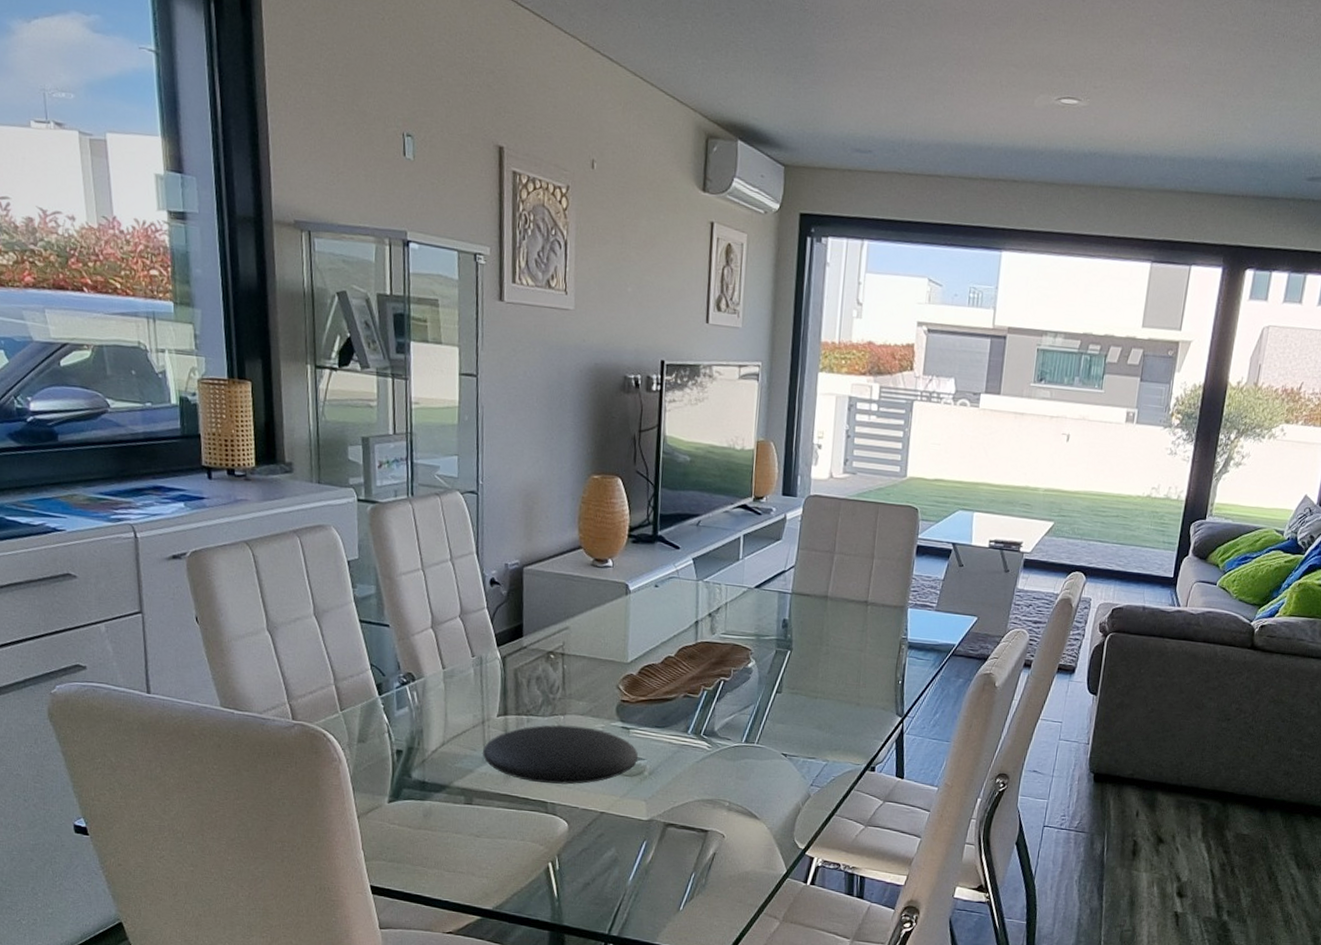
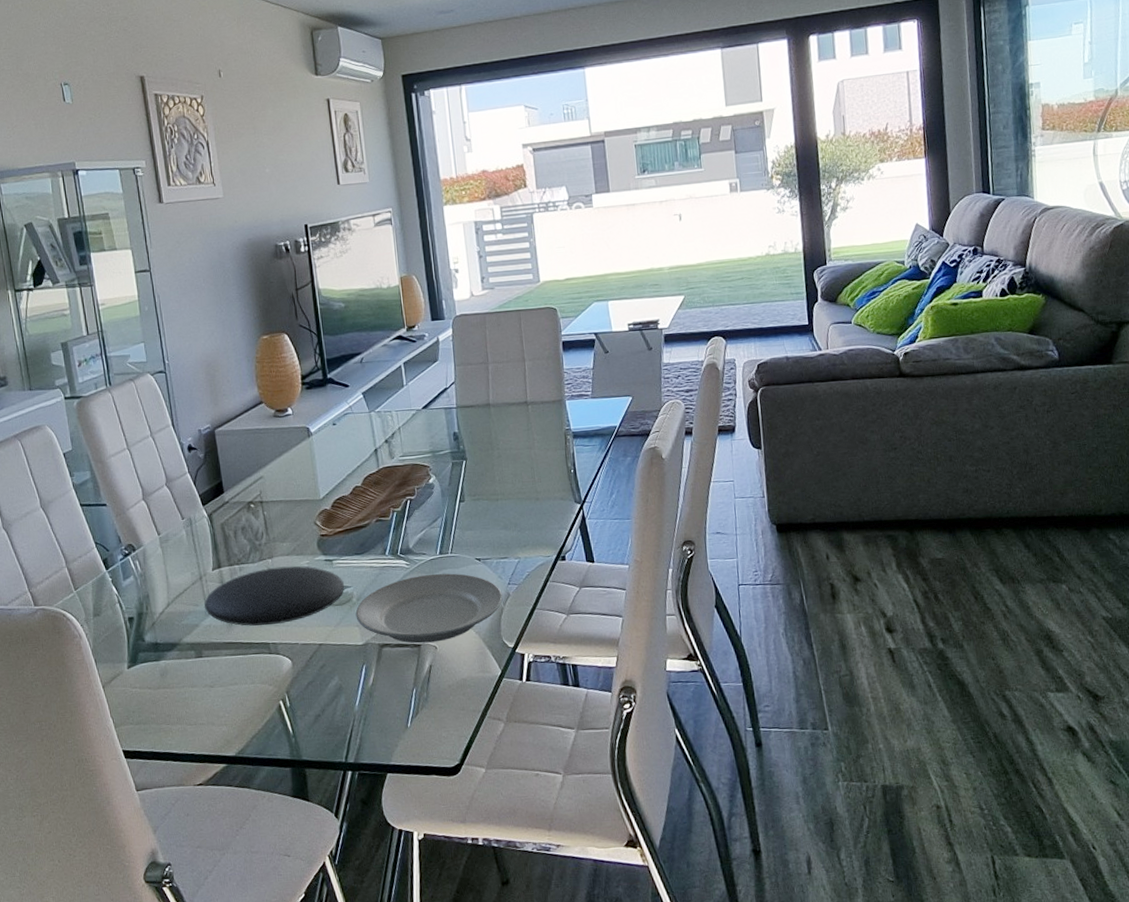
plate: none [644,760,803,831] -> present [355,573,503,644]

